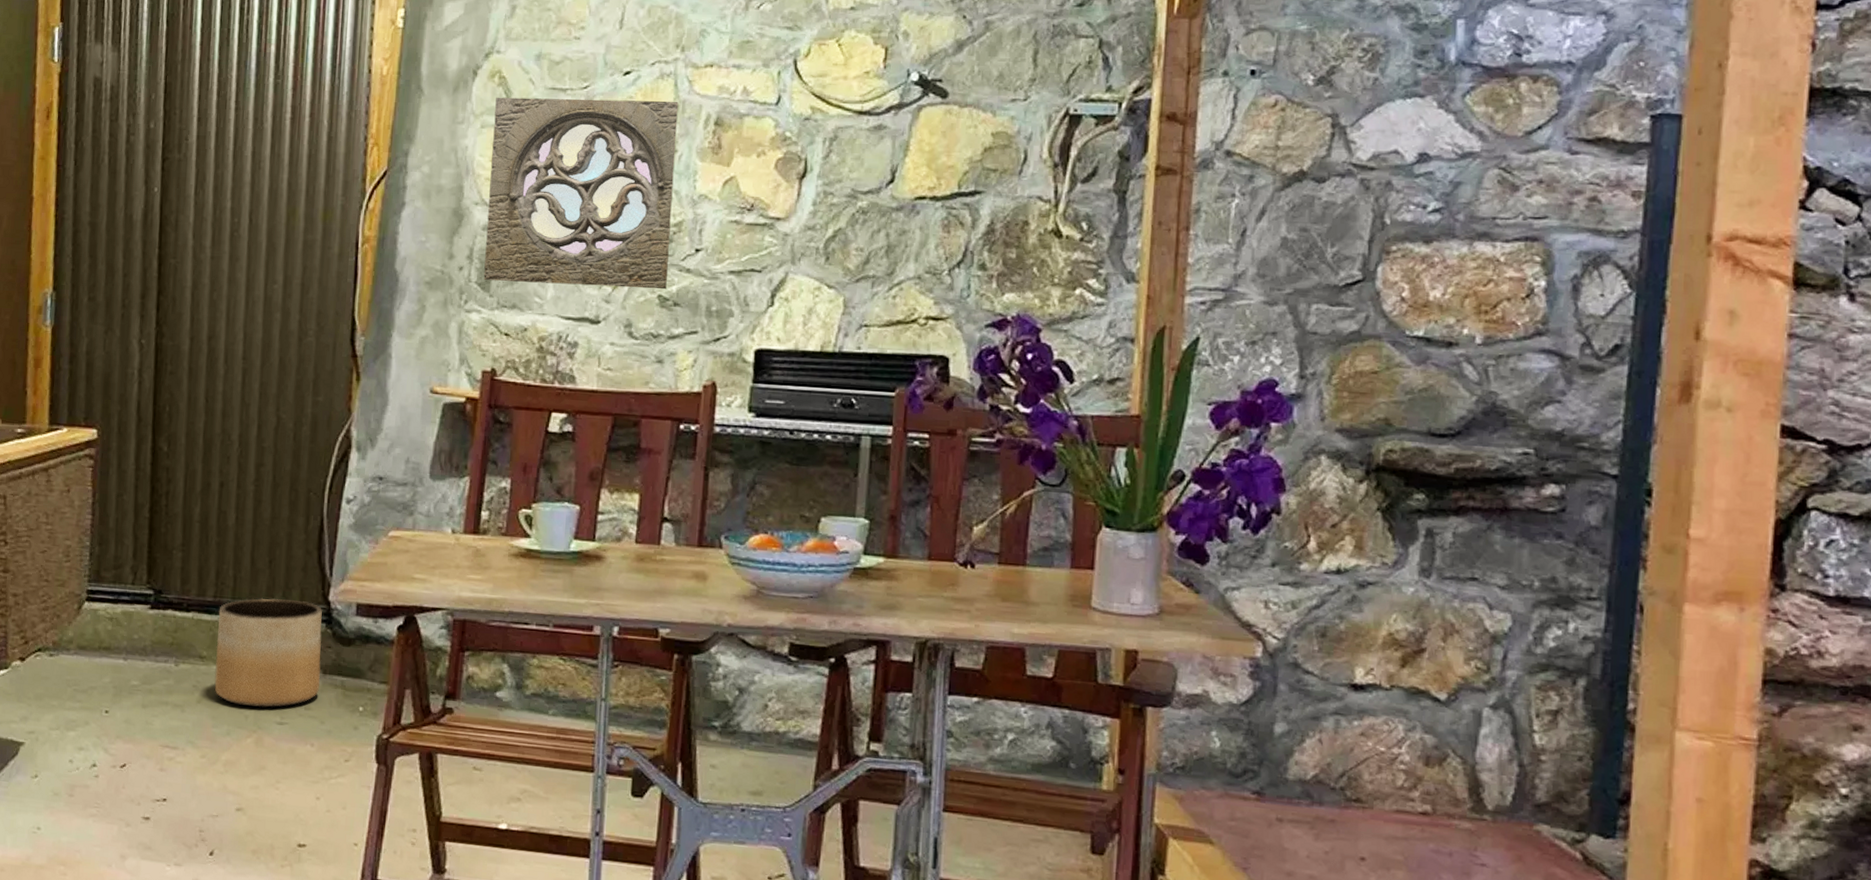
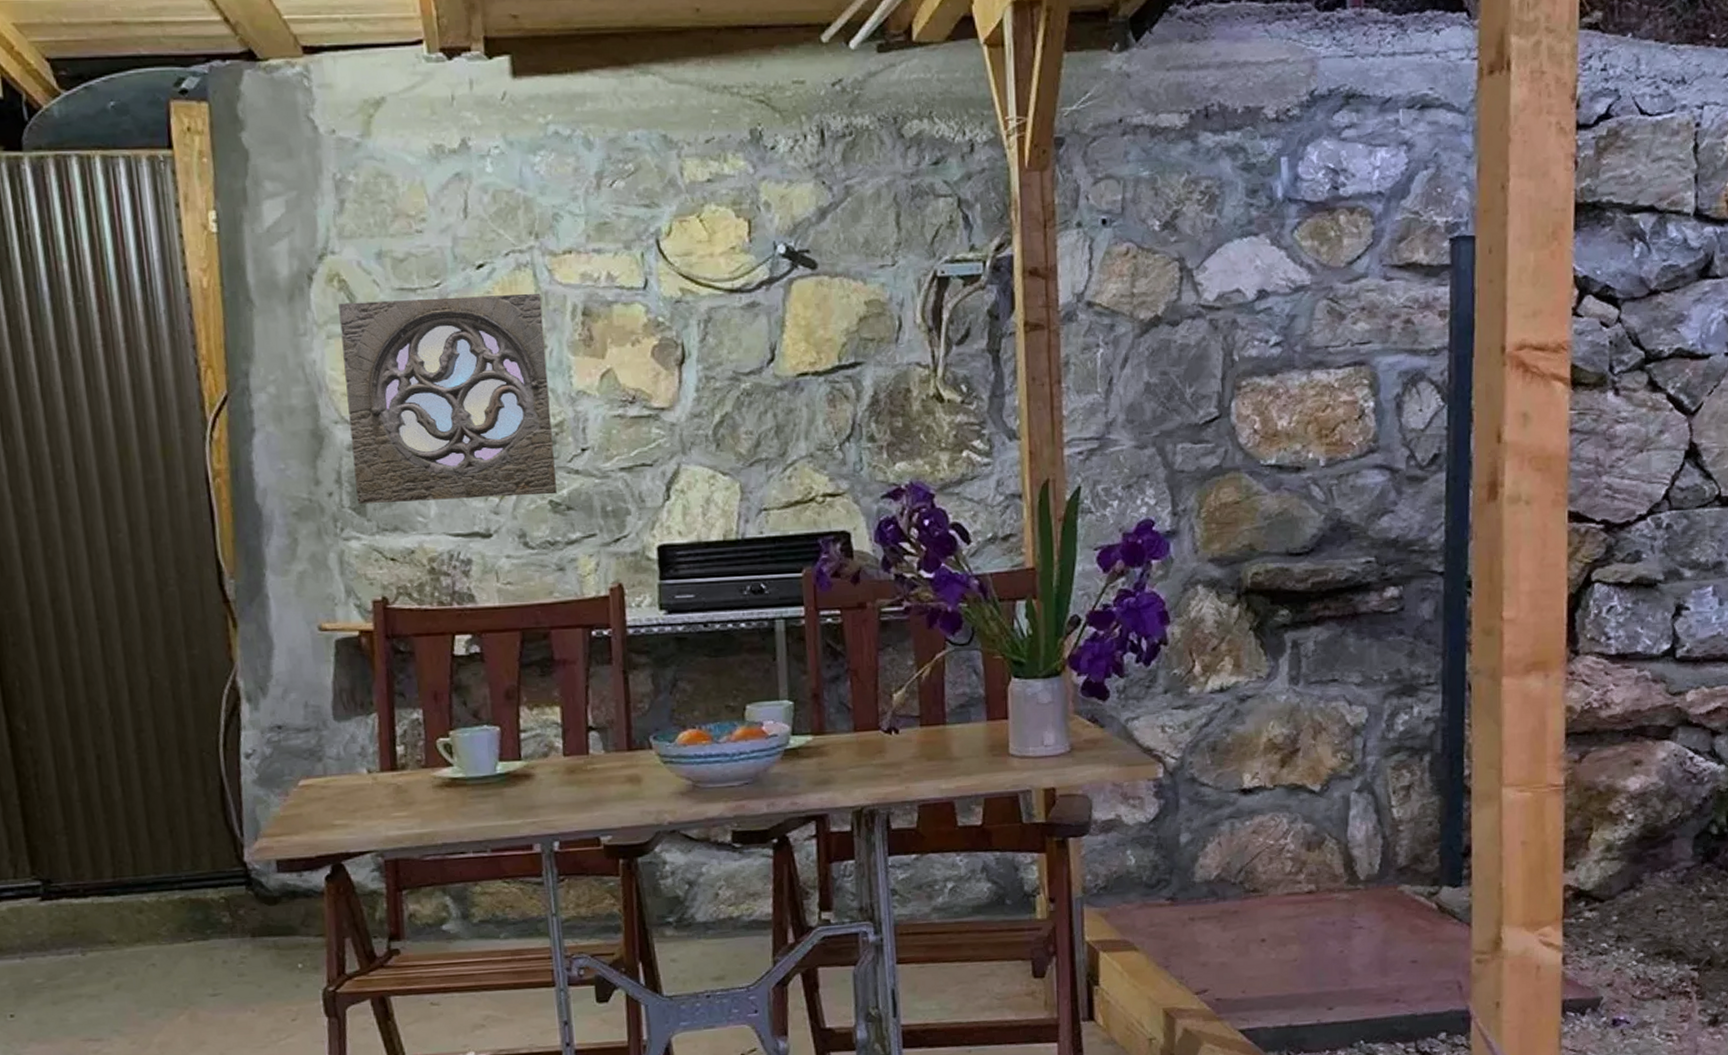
planter: present [214,598,323,708] -> none [121,866,250,984]

